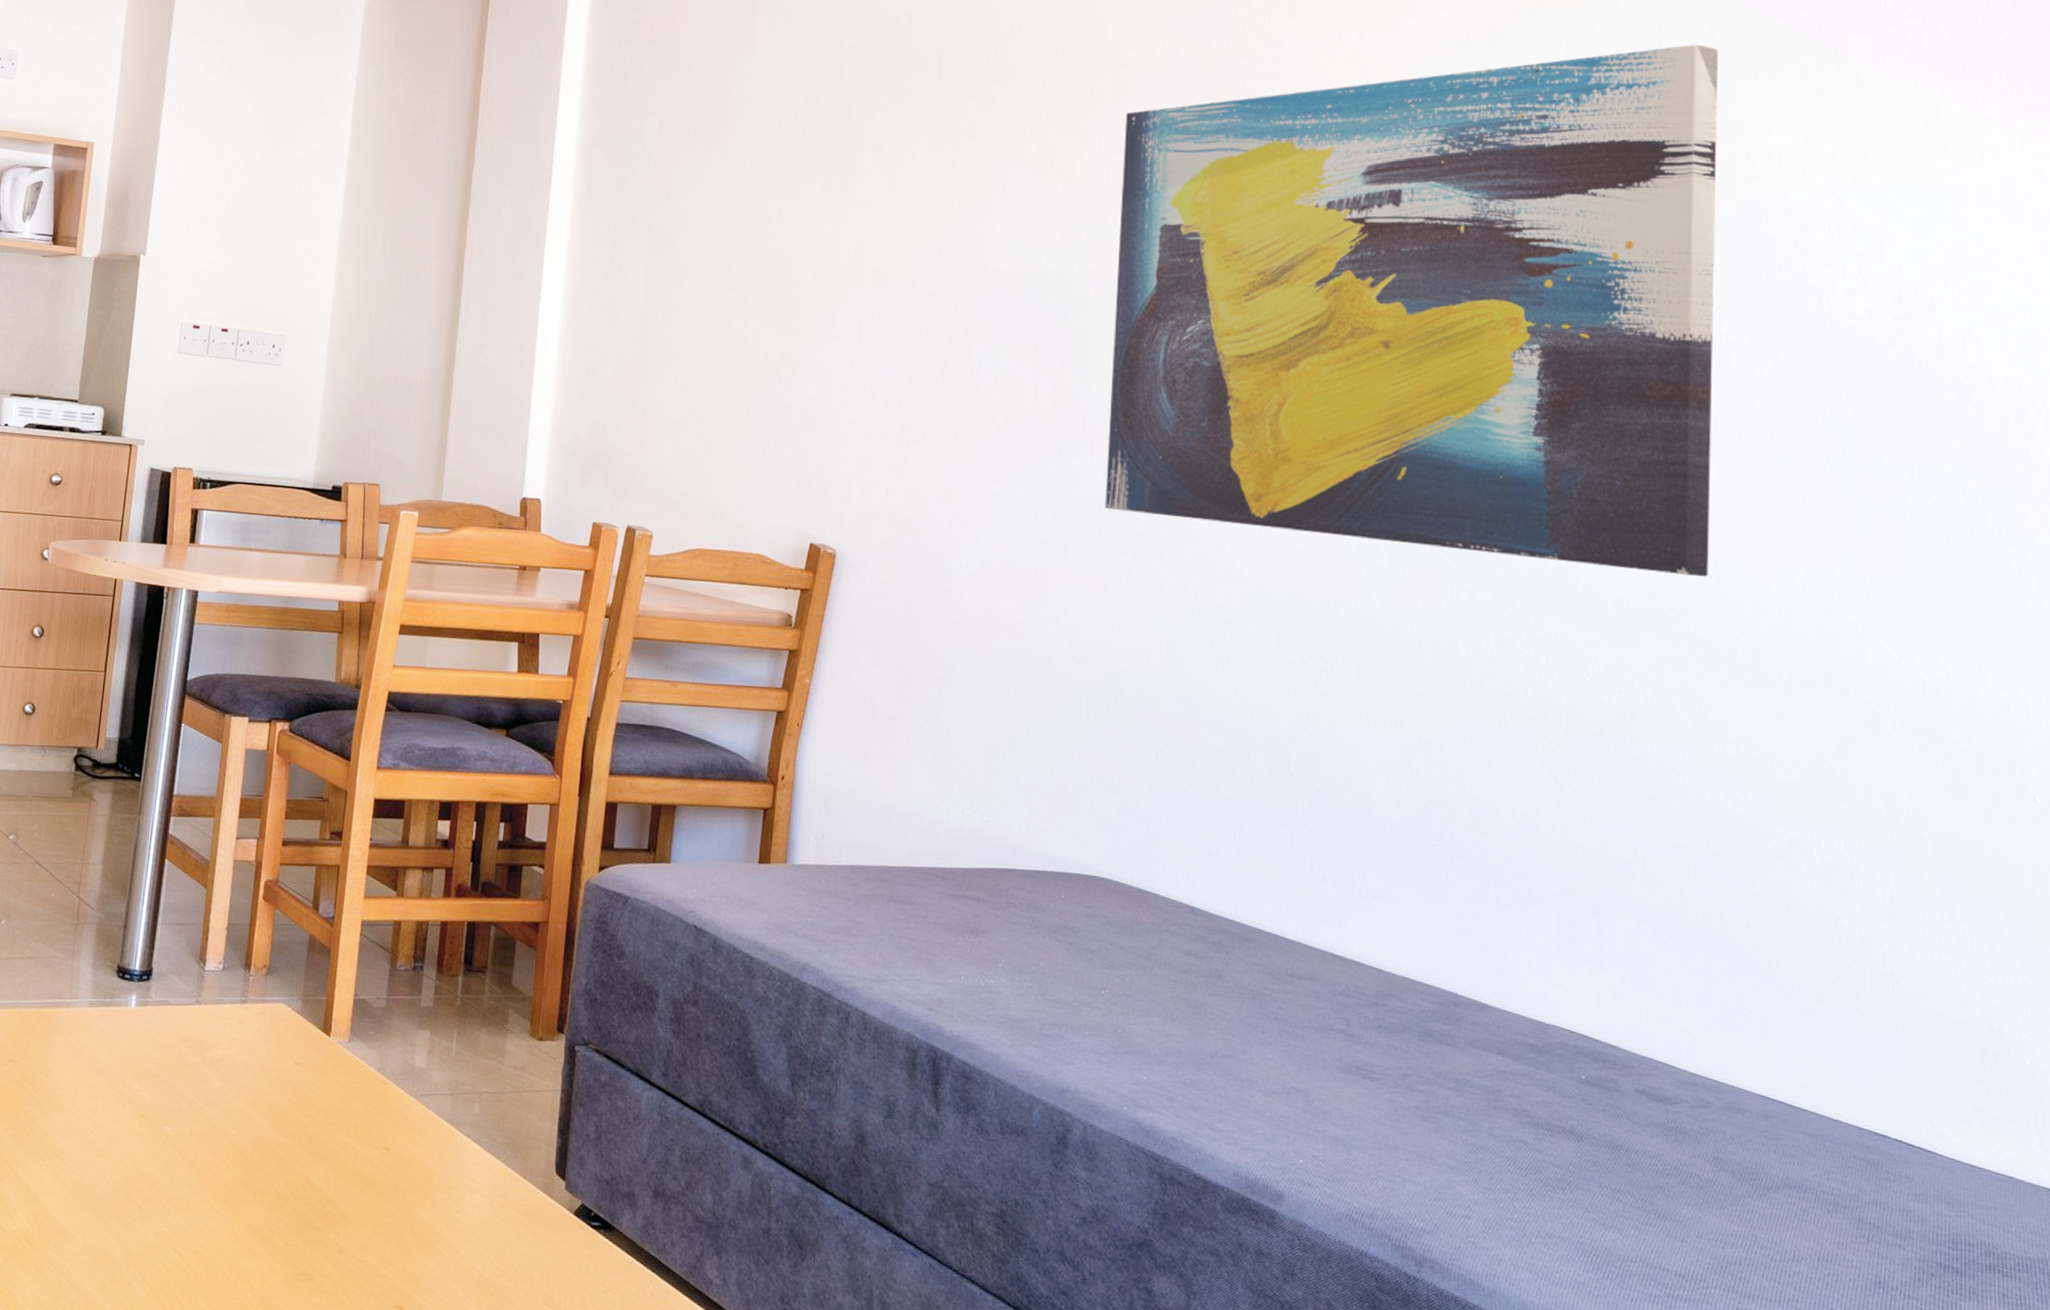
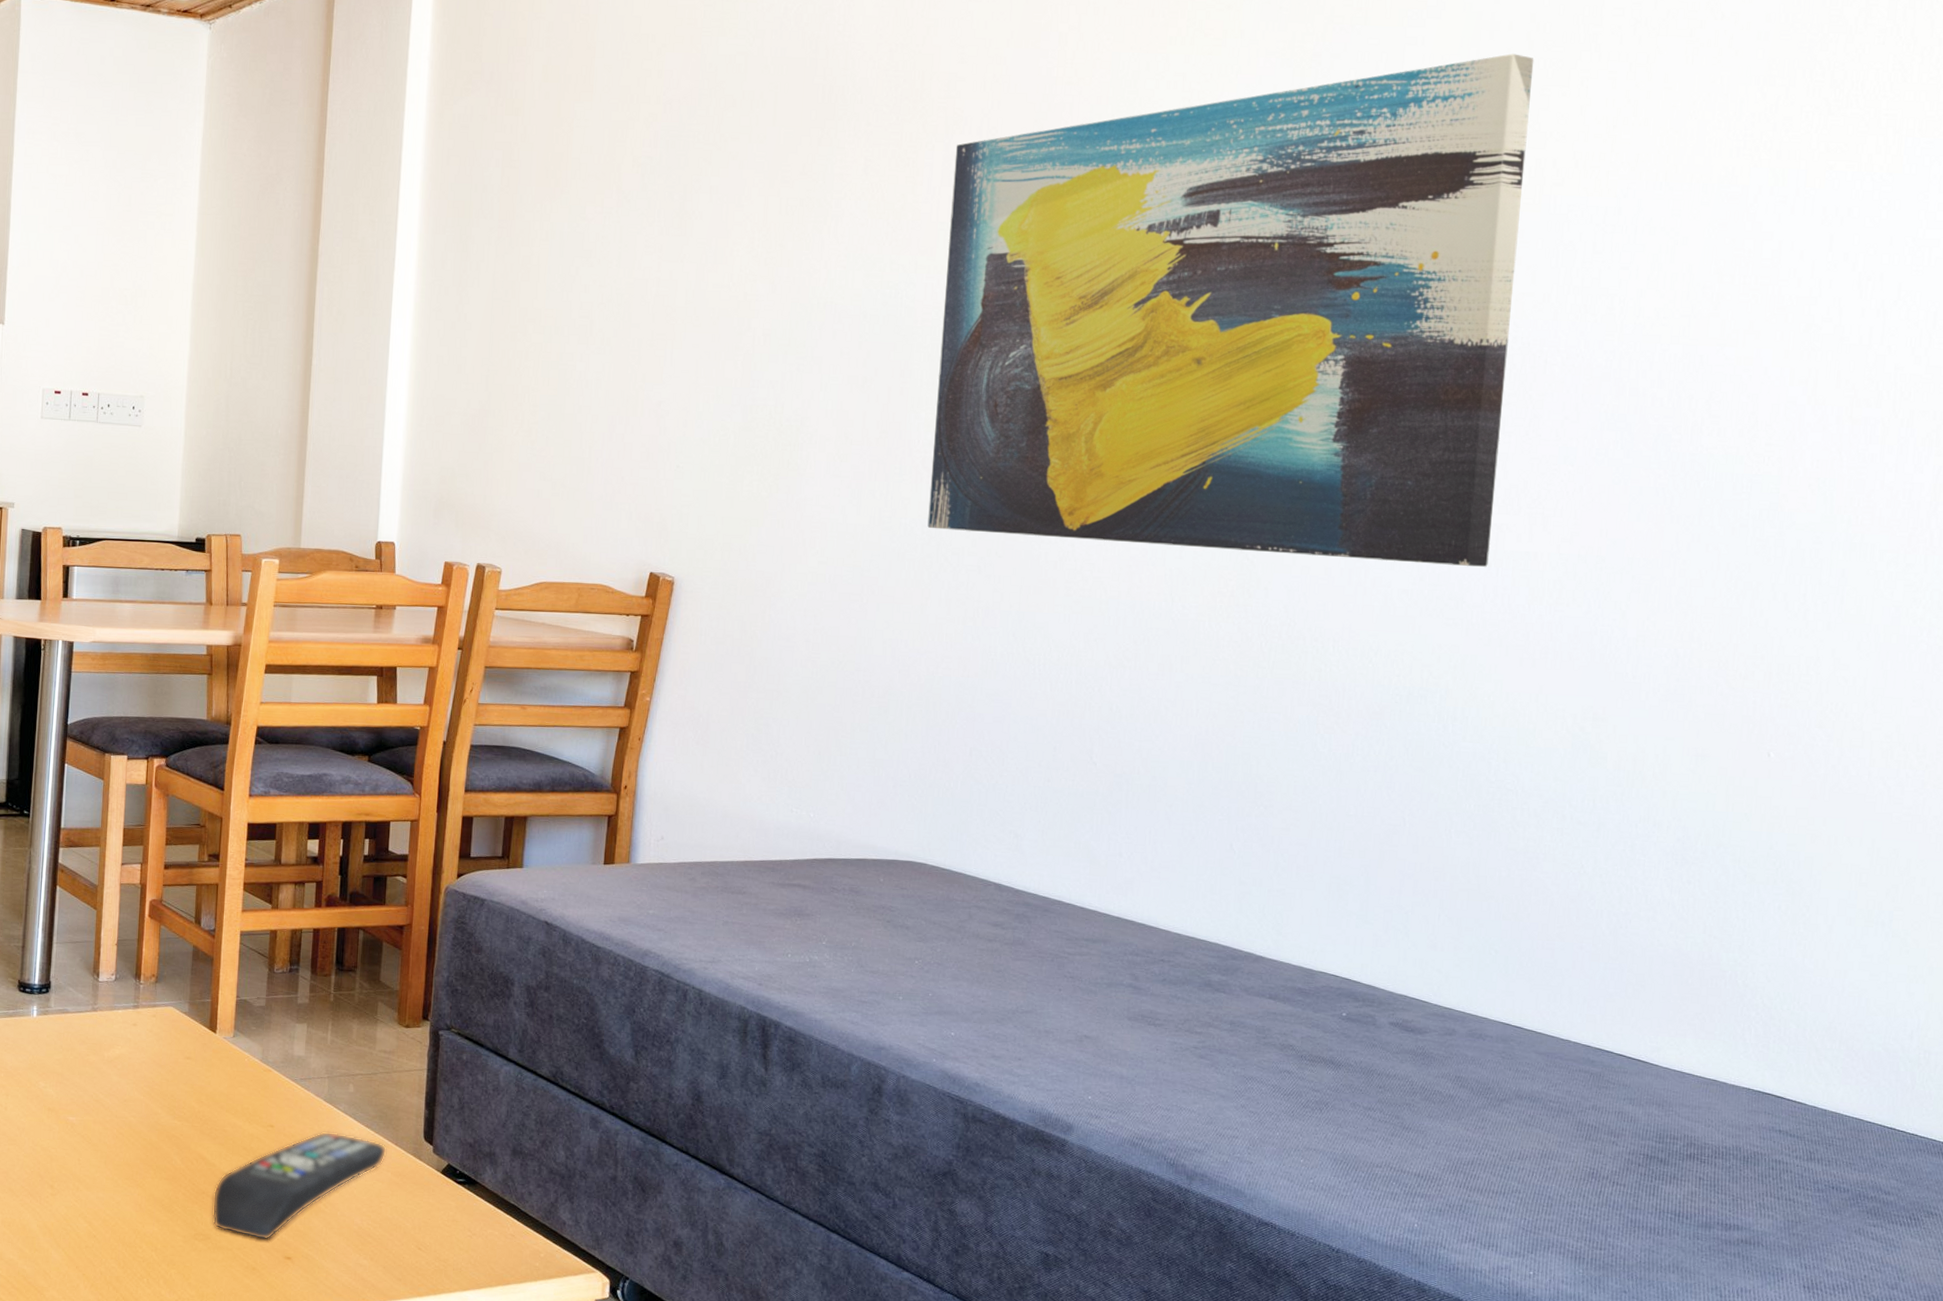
remote control: none [316,1158,514,1285] -> present [212,1131,387,1240]

